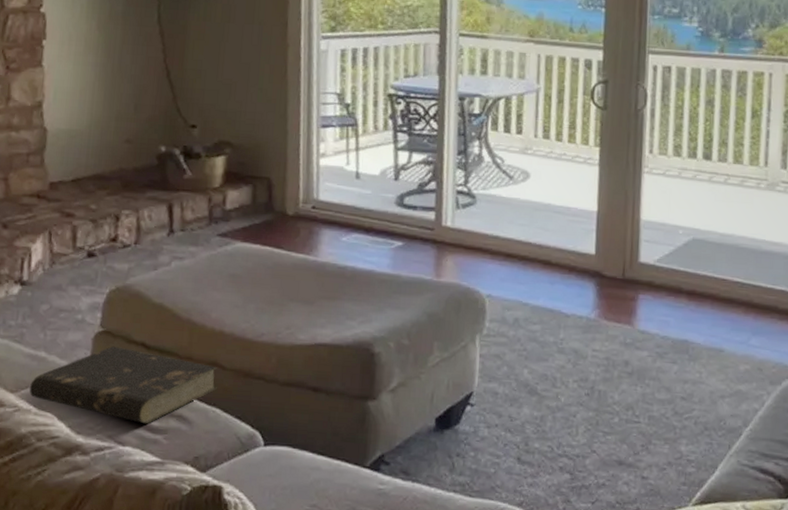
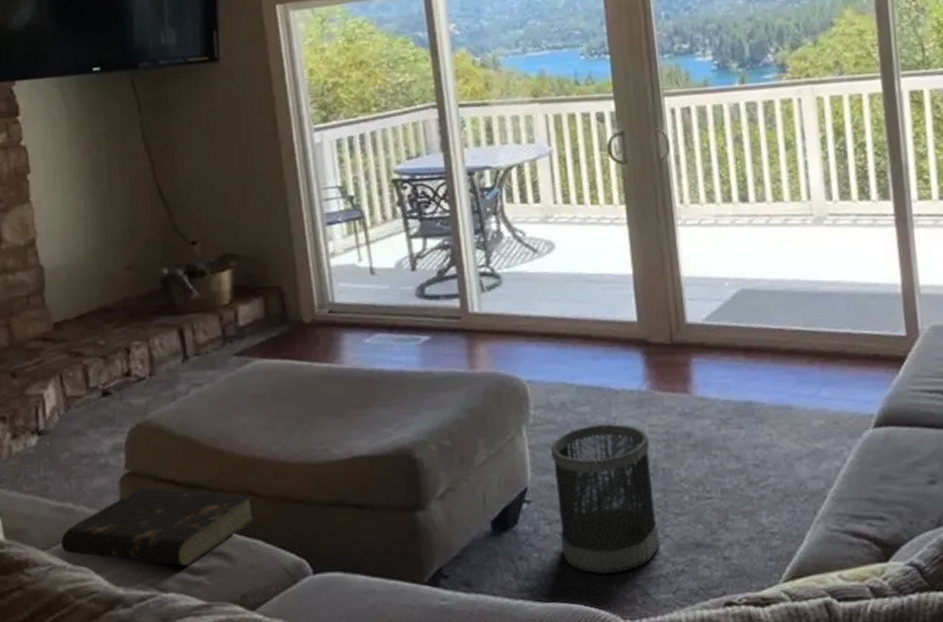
wastebasket: none [496,342,590,480] -> present [551,423,660,575]

